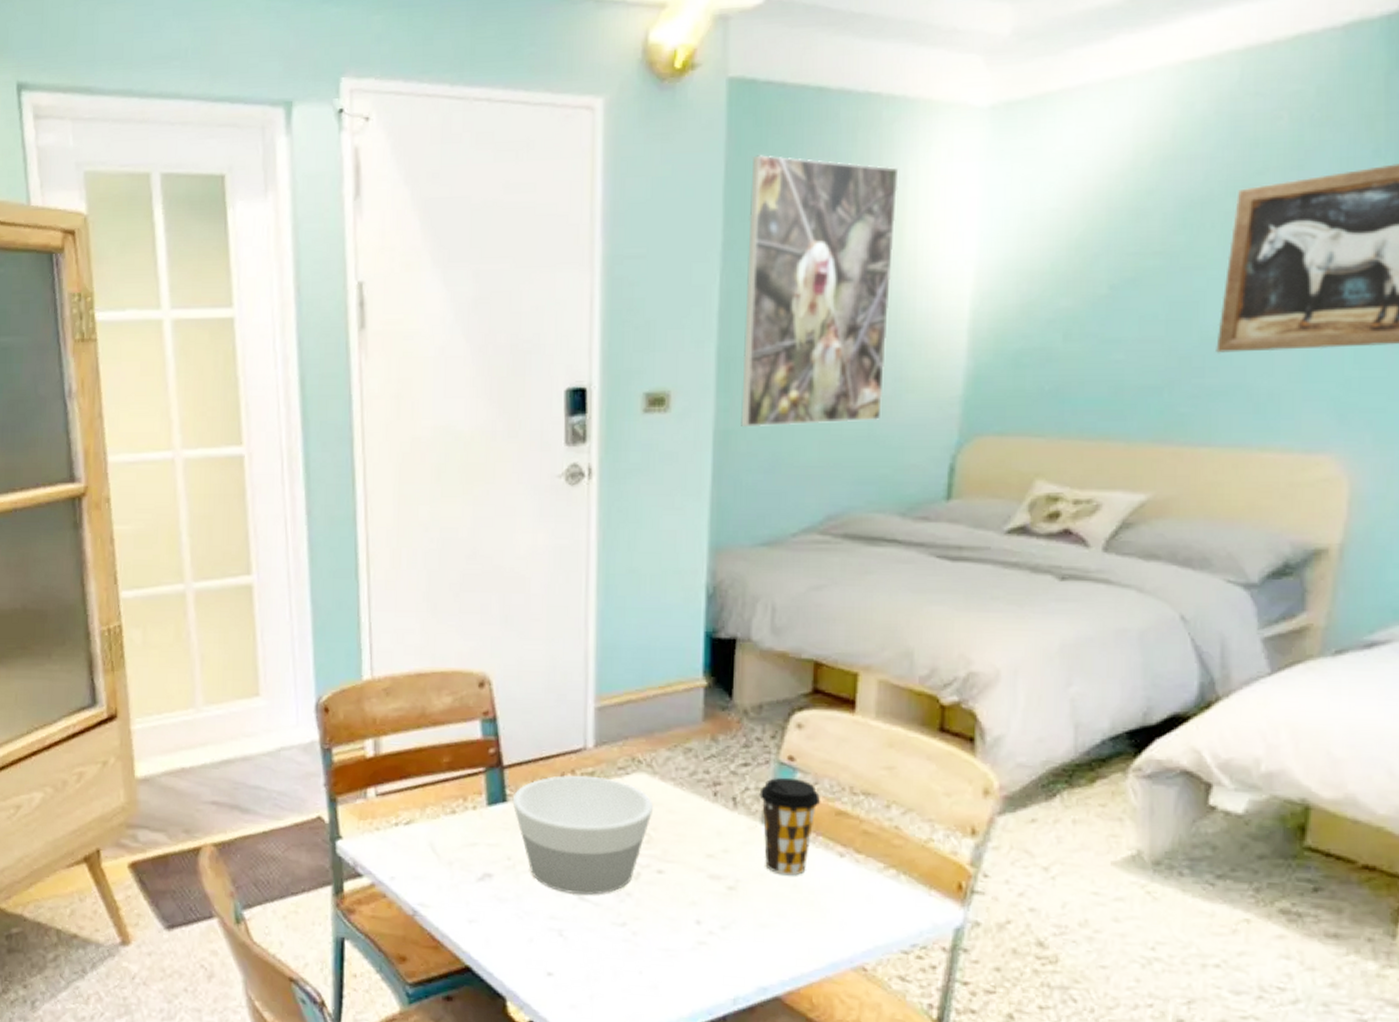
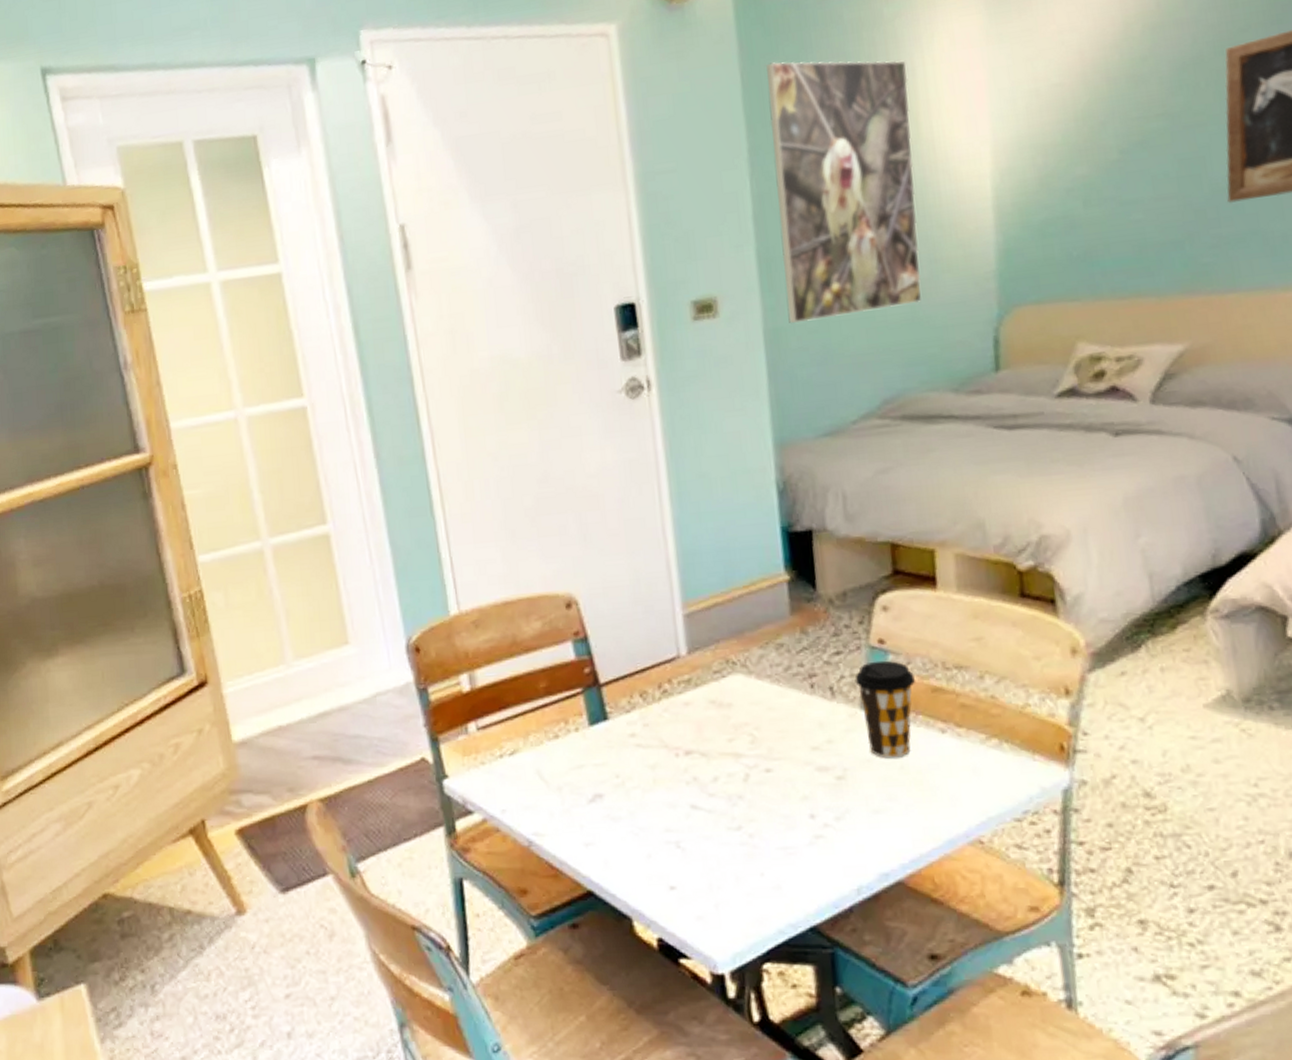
bowl: present [512,775,654,895] -> none [613,683,754,805]

